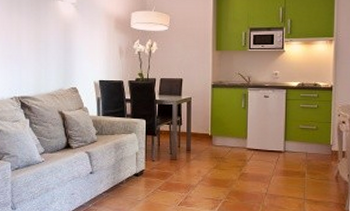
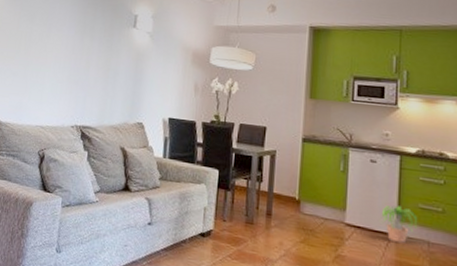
potted plant: none [273,129,298,158] -> present [381,205,417,244]

